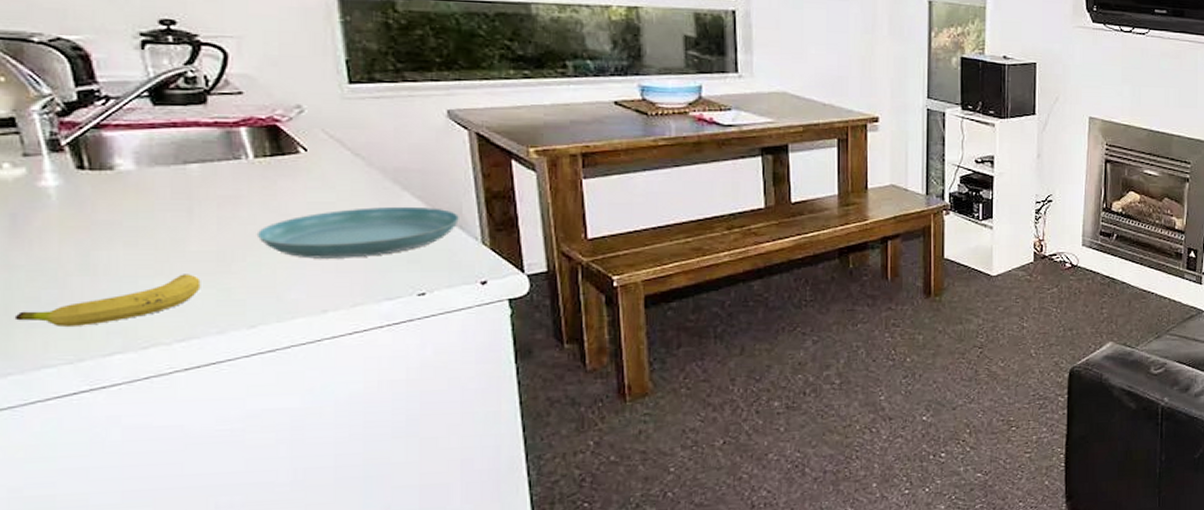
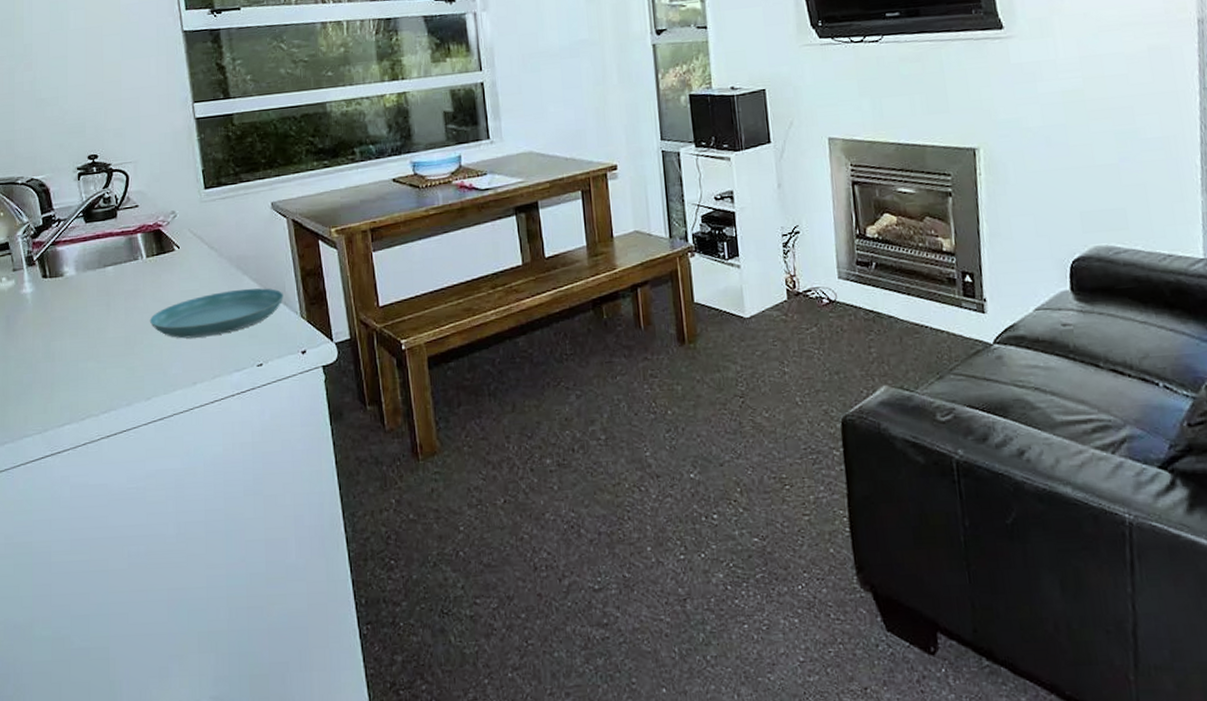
fruit: present [14,274,201,326] -> none [8,356,116,404]

